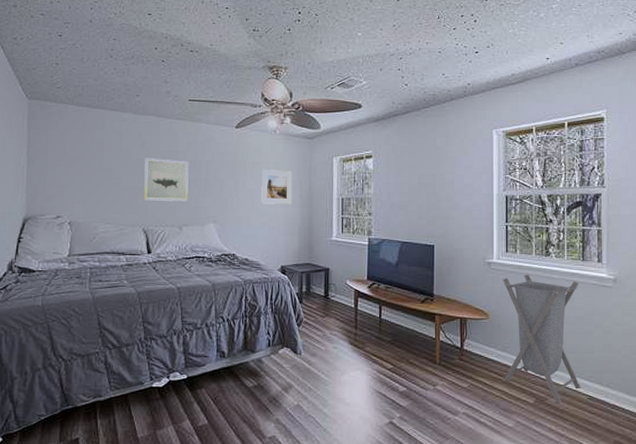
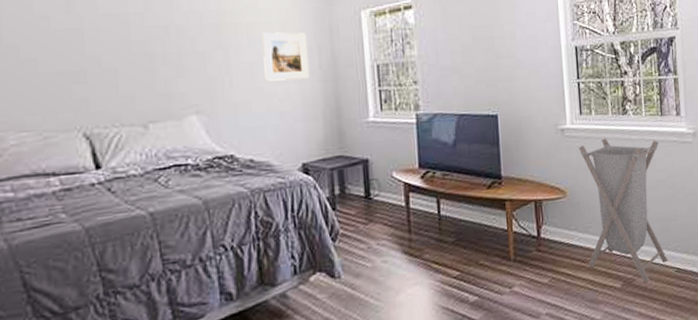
wall art: present [144,158,189,201] -> none [75,26,153,91]

